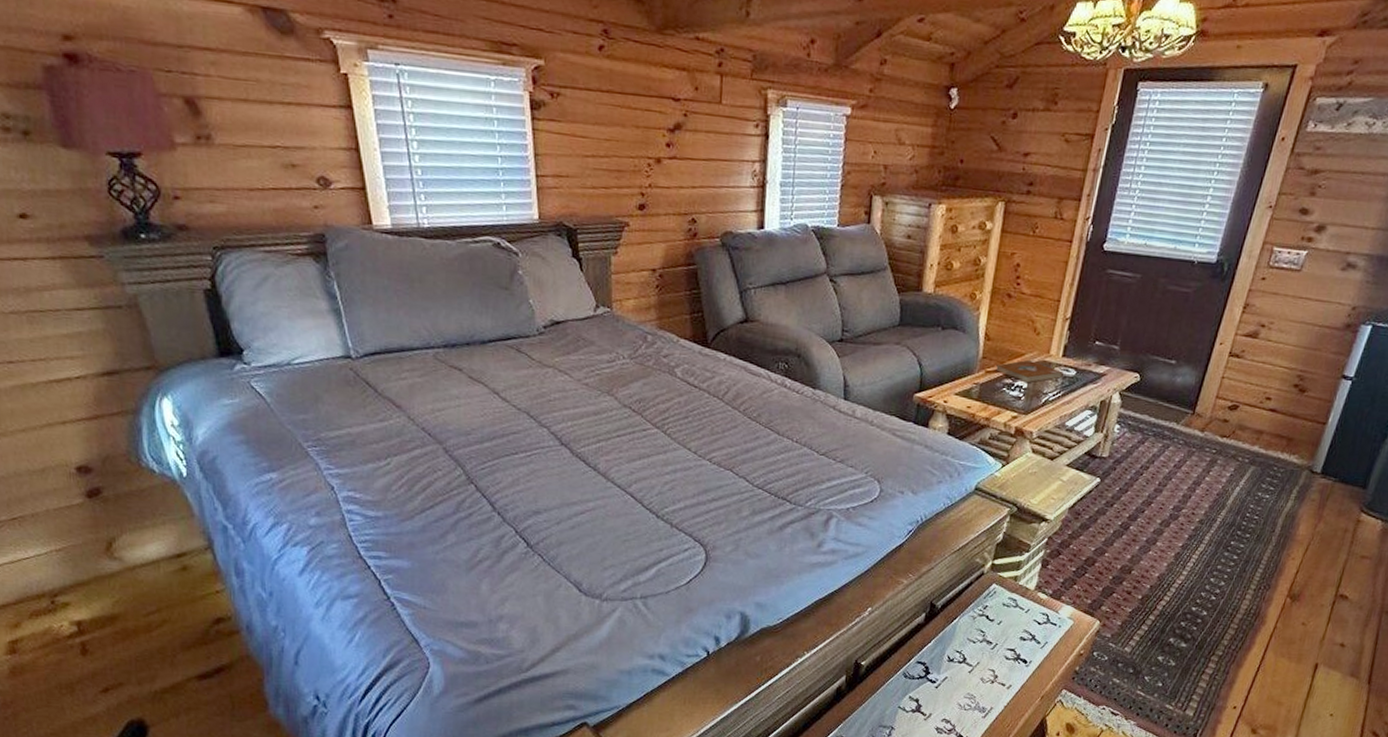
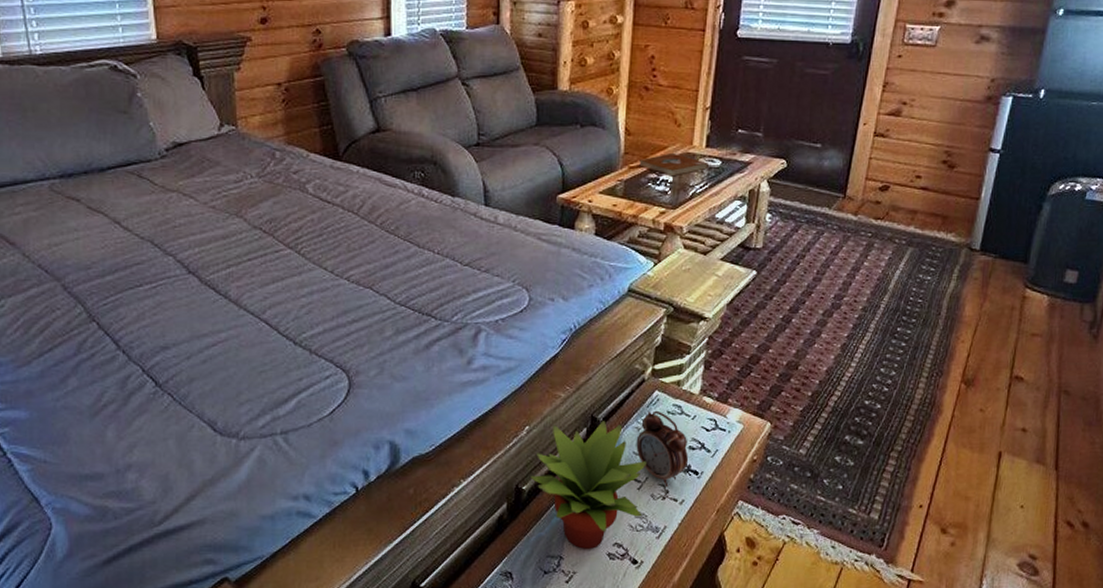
succulent plant: none [869,607,980,722] -> present [530,420,648,549]
alarm clock: none [970,602,1019,672] -> present [636,410,688,487]

